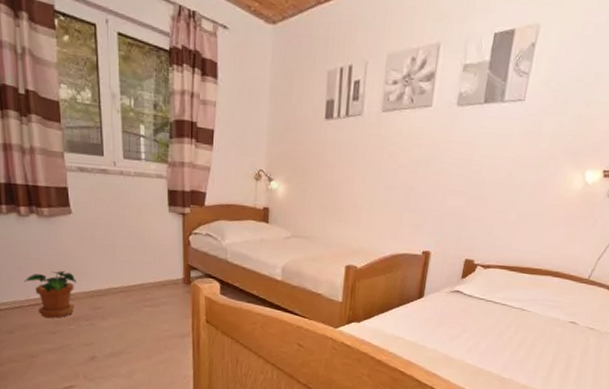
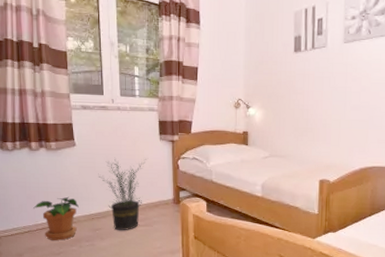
potted plant: none [98,231,153,311] -> present [98,159,146,231]

